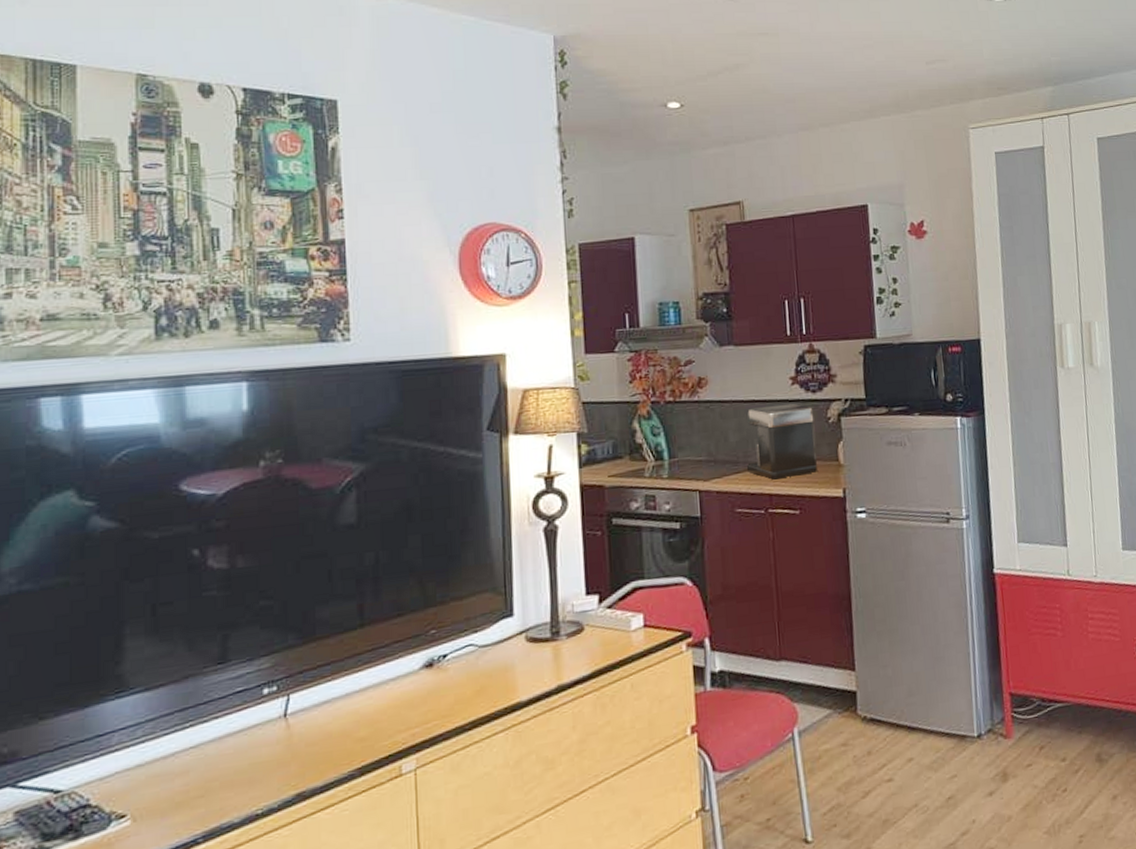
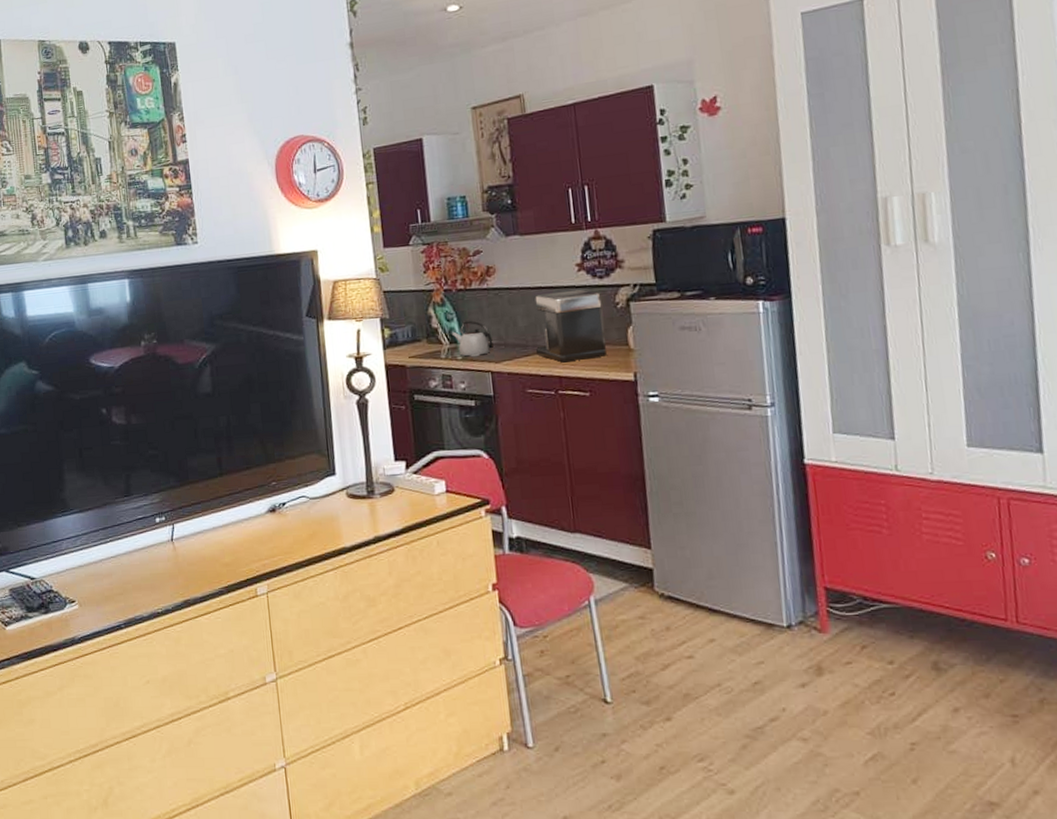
kettle: none [657,434,702,476] -> present [451,319,494,358]

